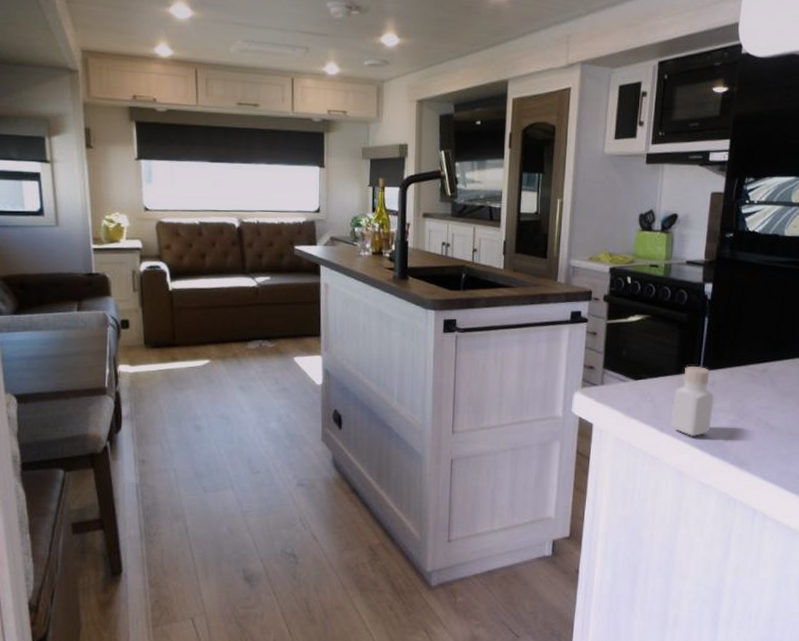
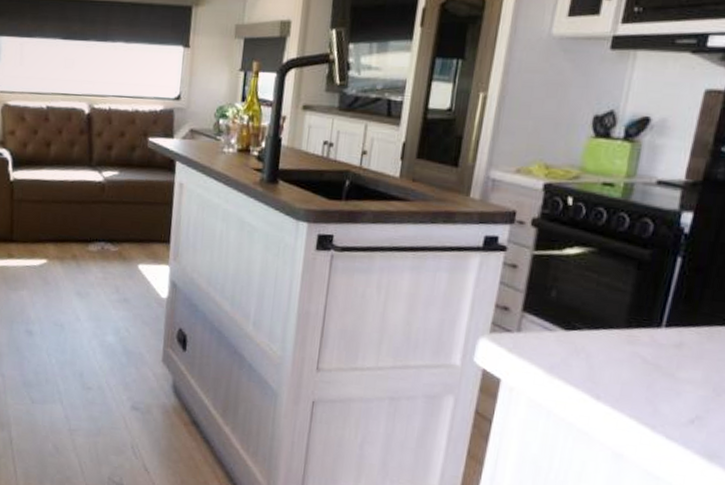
pepper shaker: present [671,366,714,437] -> none [611,319,680,412]

